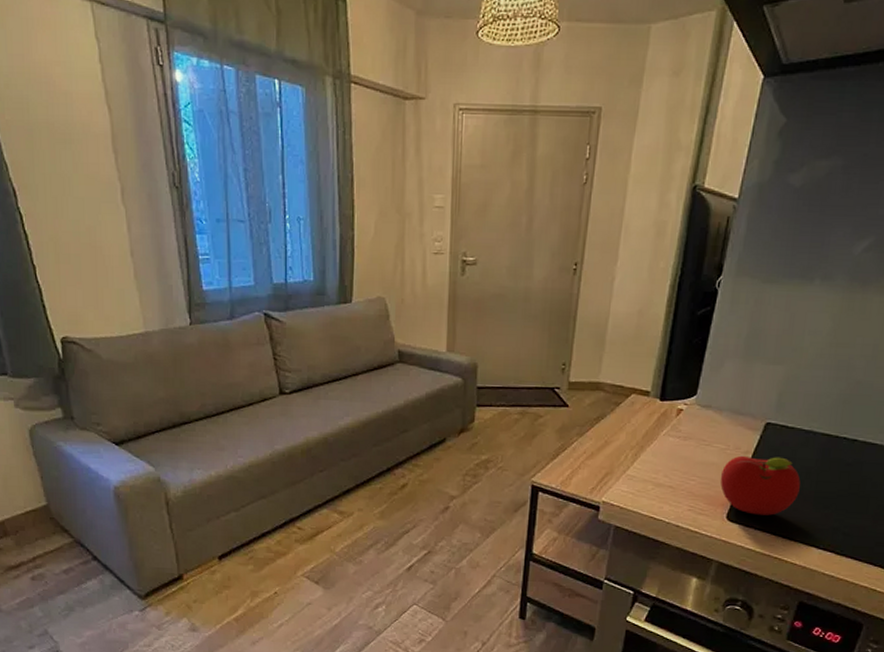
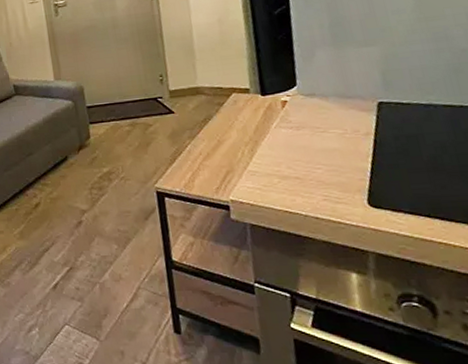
fruit: present [720,455,801,516] -> none [346,134,441,198]

